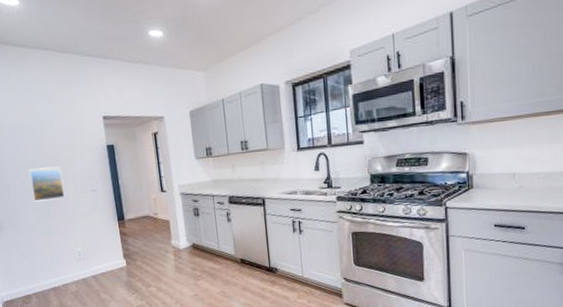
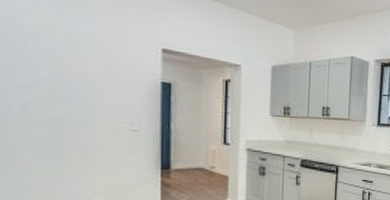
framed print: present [29,166,65,202] -> none [35,90,89,134]

